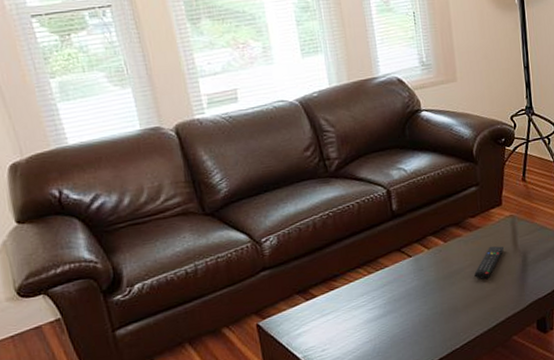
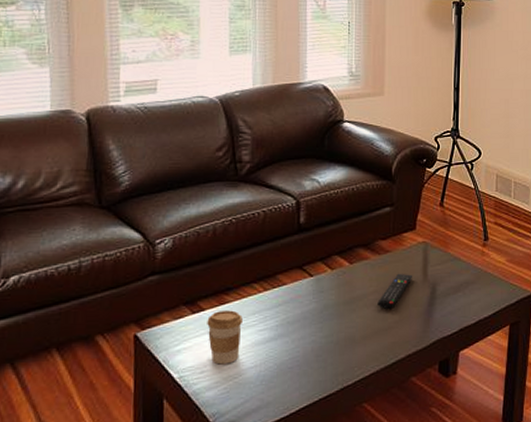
coffee cup: none [320,294,355,343] -> present [207,310,242,365]

